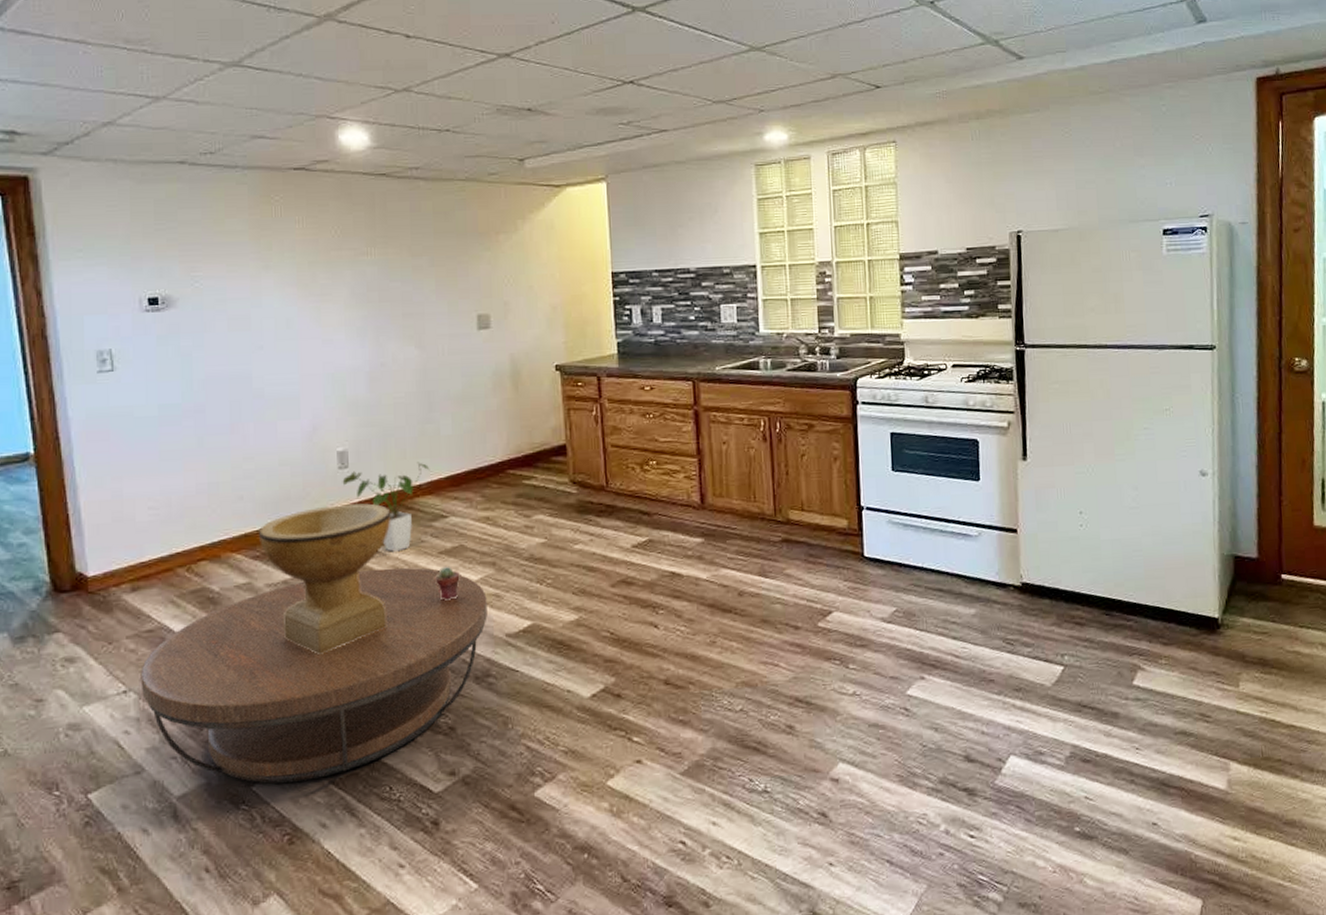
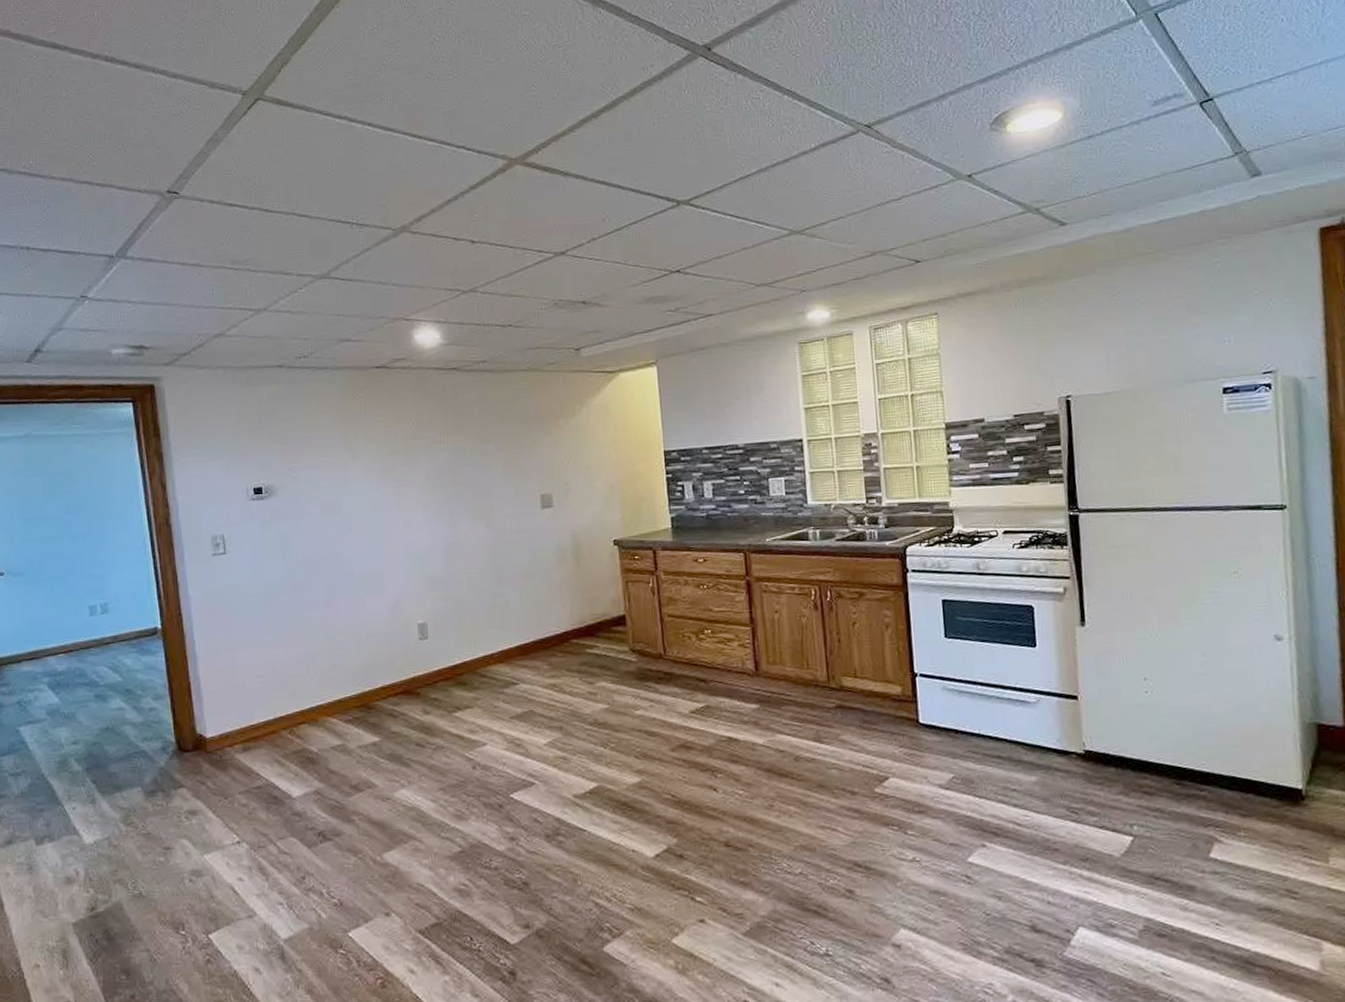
coffee table: present [140,567,487,784] -> none [251,731,556,930]
decorative bowl: present [259,503,391,656] -> none [351,671,467,813]
house plant: present [342,462,430,552] -> none [422,633,501,717]
potted succulent: present [434,566,461,601] -> none [506,730,532,763]

